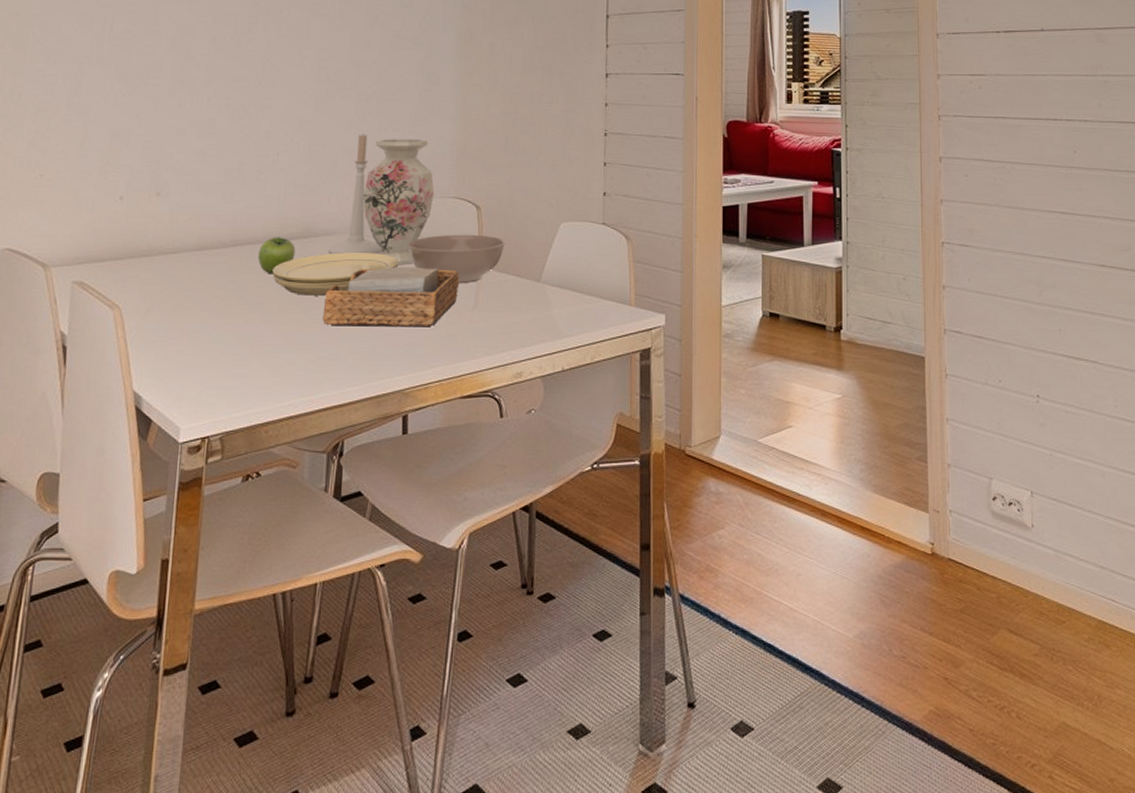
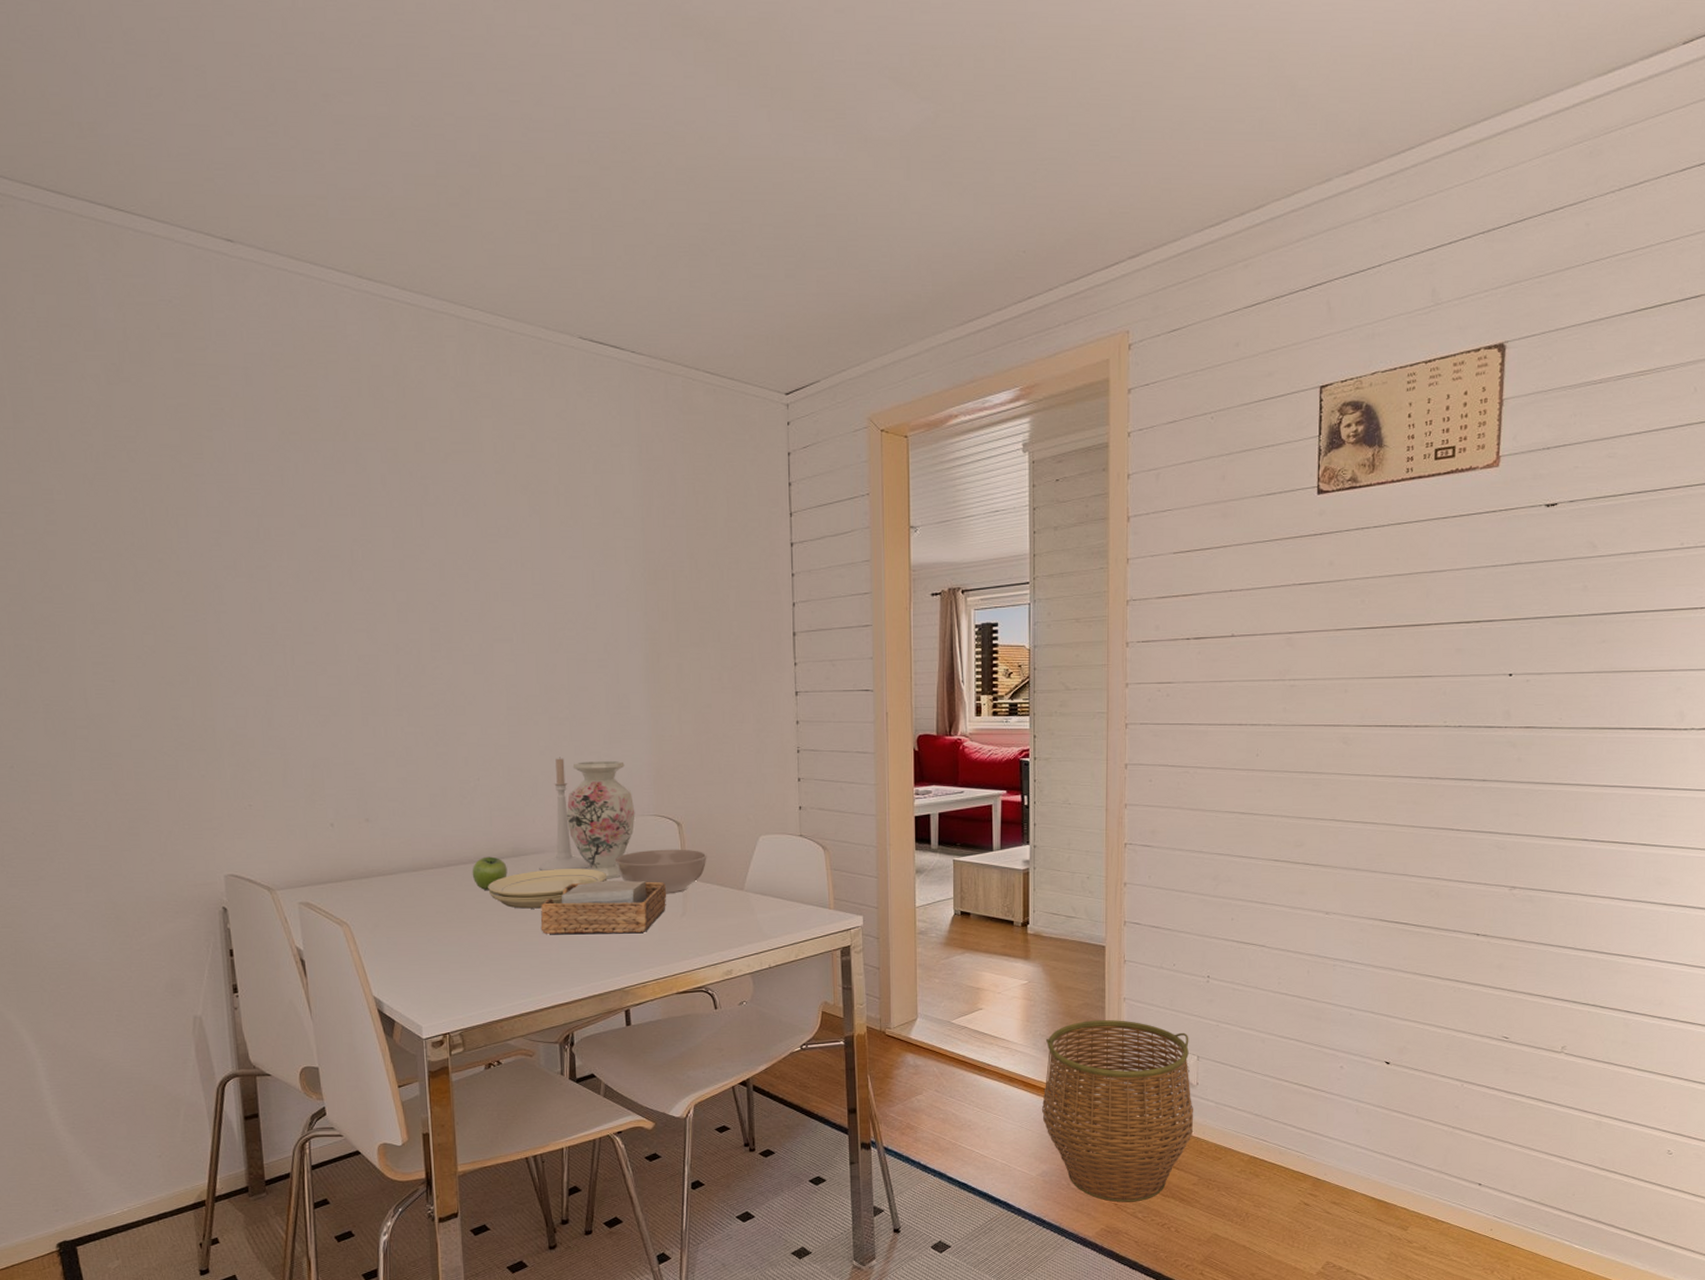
basket: none [858,444,1031,676] -> present [1041,1020,1194,1203]

